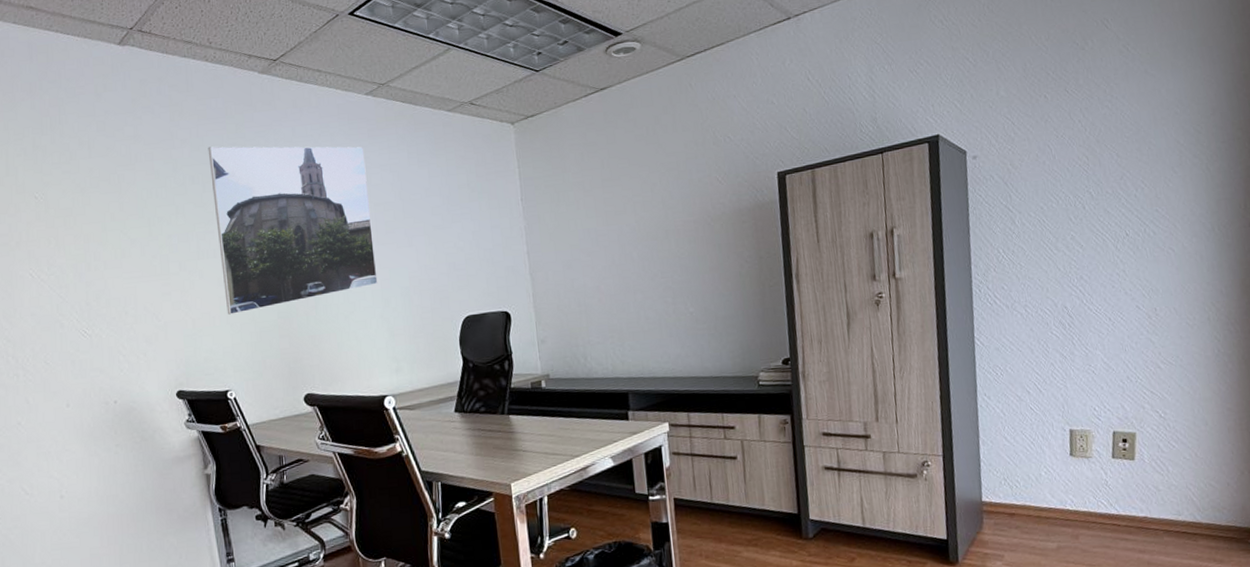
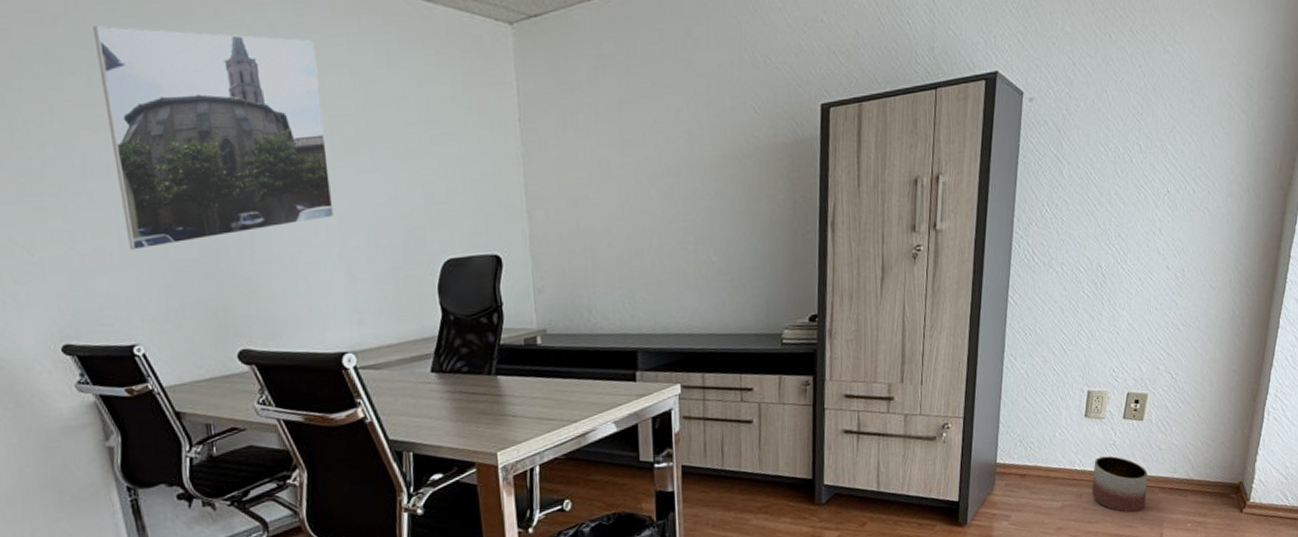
planter: none [1087,496,1152,557] -> present [1092,456,1148,513]

